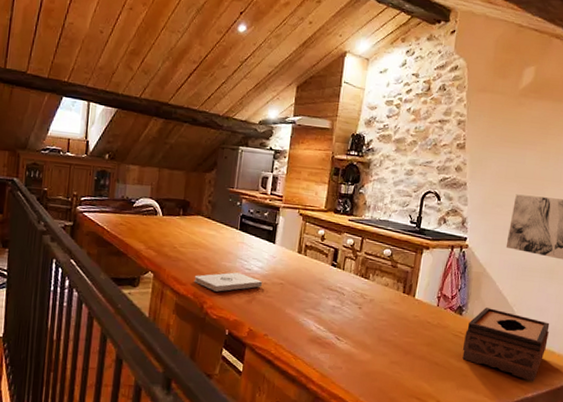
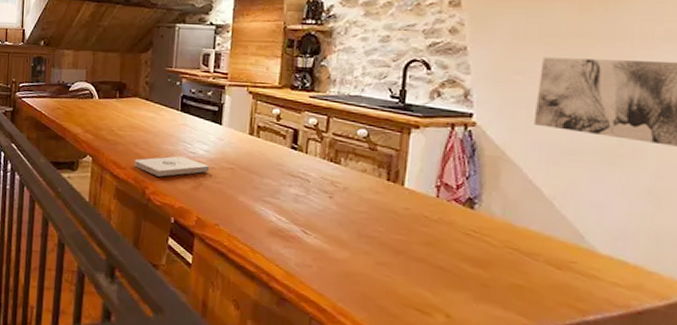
tissue box: present [462,307,550,382] -> none [478,200,615,301]

